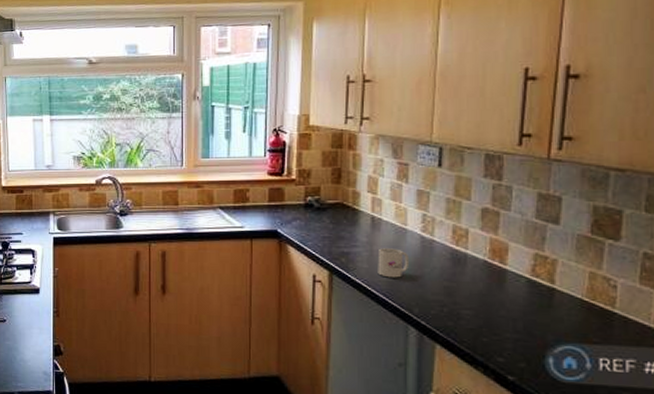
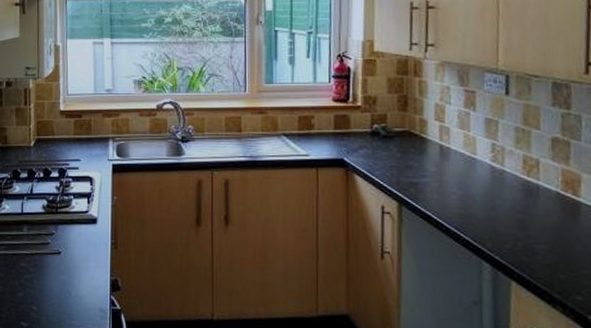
mug: present [377,248,408,278] -> none [447,178,480,210]

